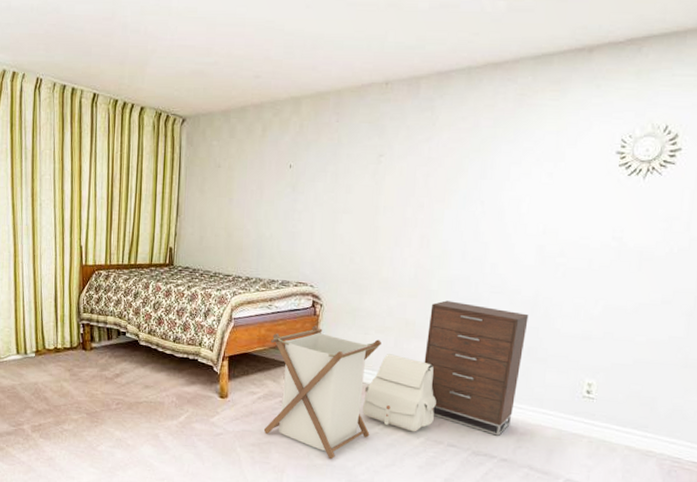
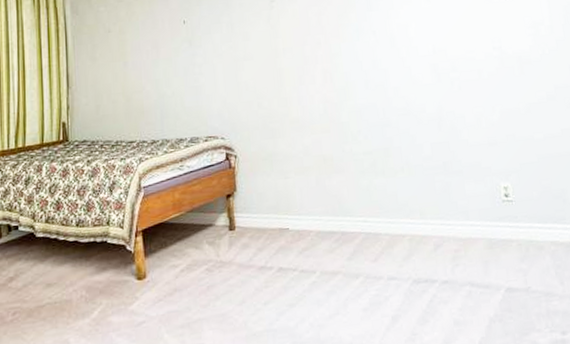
laundry basket: present [263,325,381,460] -> none [187,178,308,324]
satchel: present [362,354,436,432] -> none [294,194,369,273]
dresser: present [424,300,529,436] -> none [345,129,443,258]

